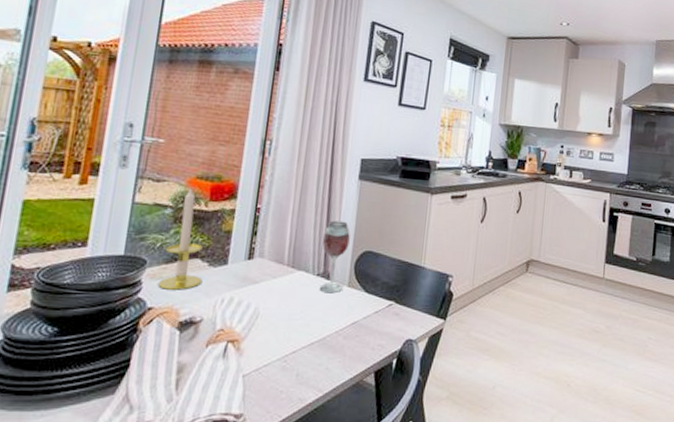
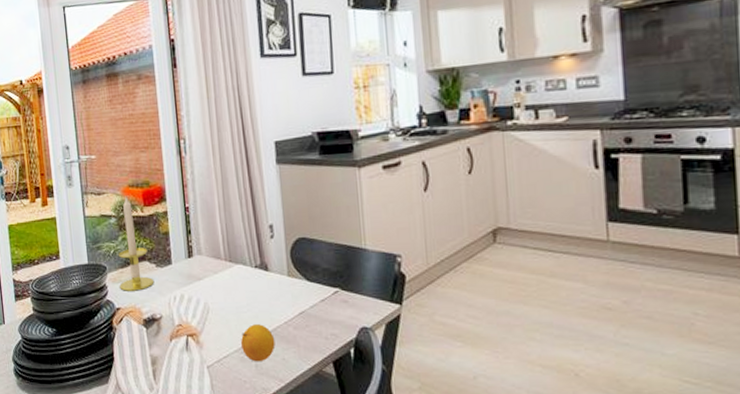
fruit: none [285,332,322,372] -> present [241,324,275,362]
wineglass: present [319,220,350,293] -> none [252,210,283,285]

